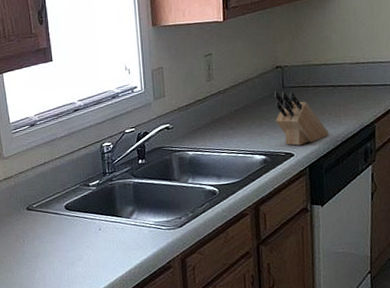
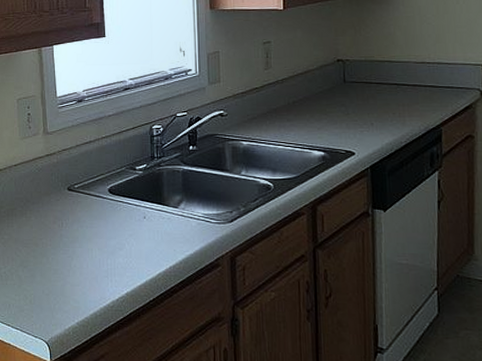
knife block: present [274,91,329,146] -> none [334,85,392,144]

